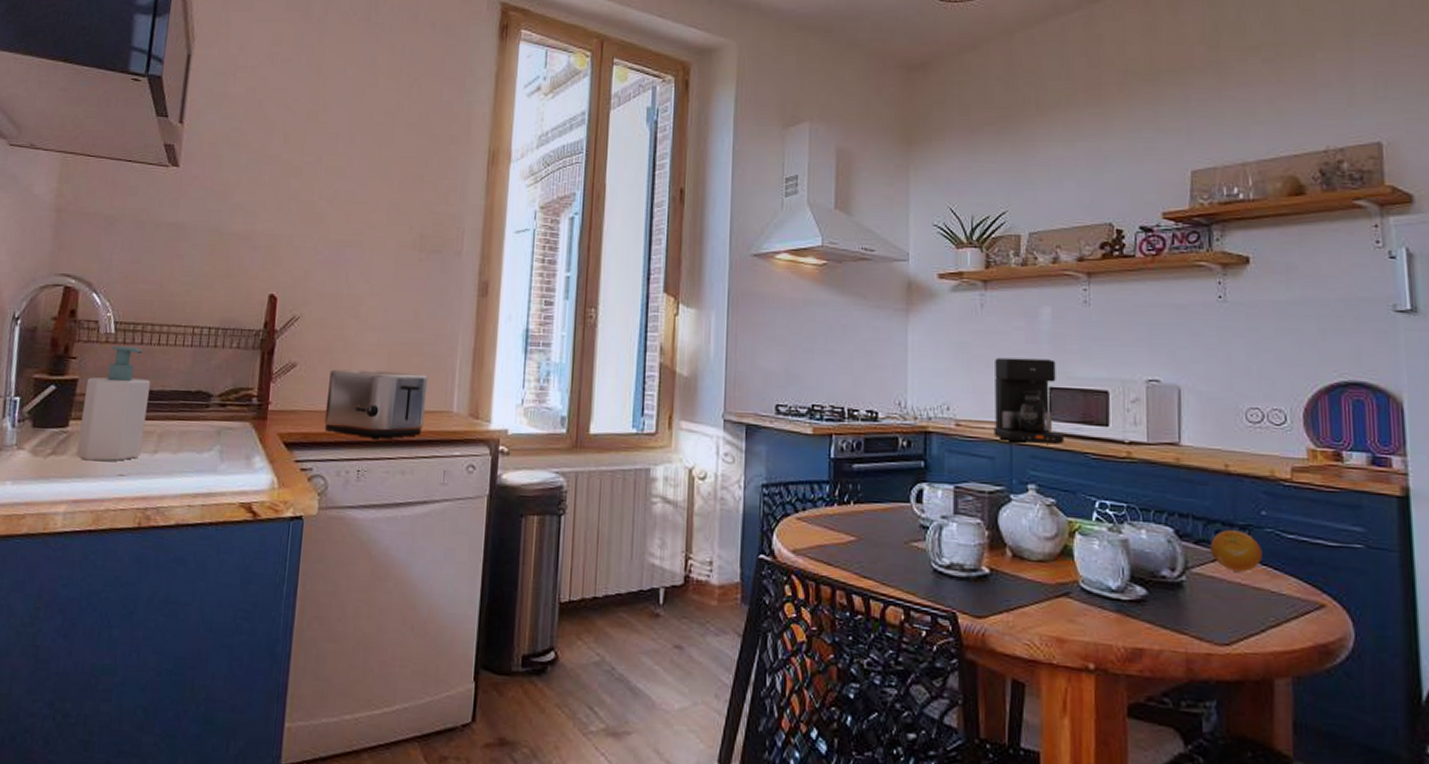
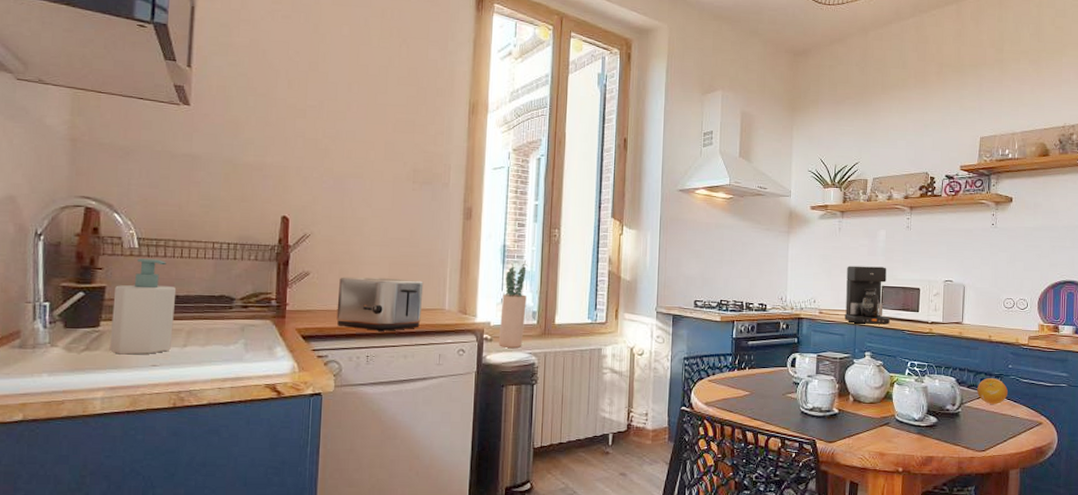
vase: none [517,348,556,466] -> present [498,259,528,349]

